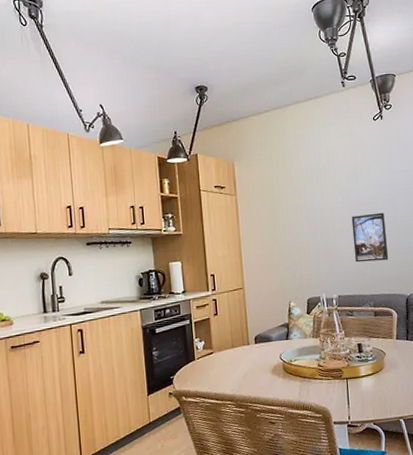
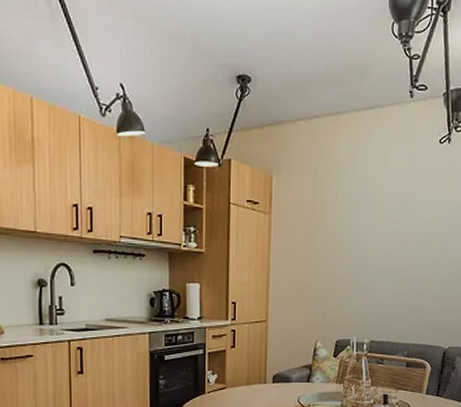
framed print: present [351,212,389,263] -> none [394,252,435,307]

